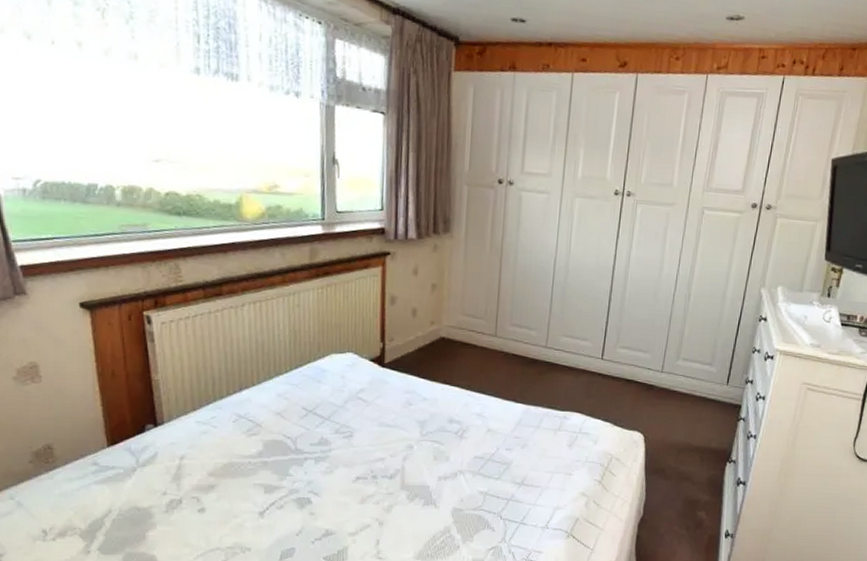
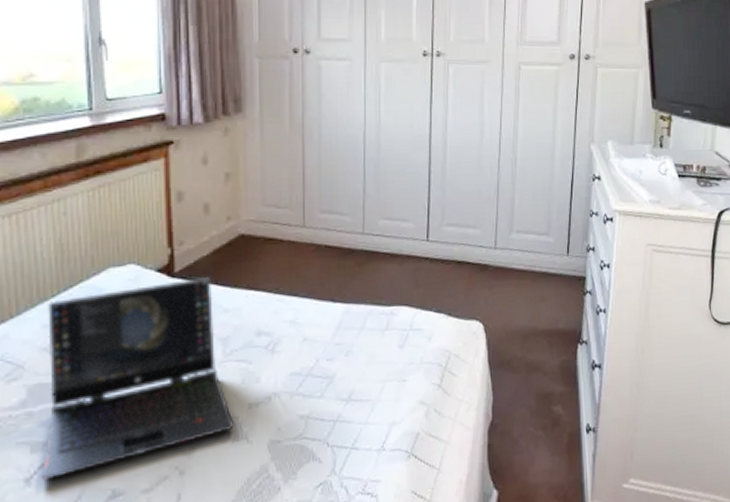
laptop computer: none [271,369,425,516] -> present [41,276,234,481]

